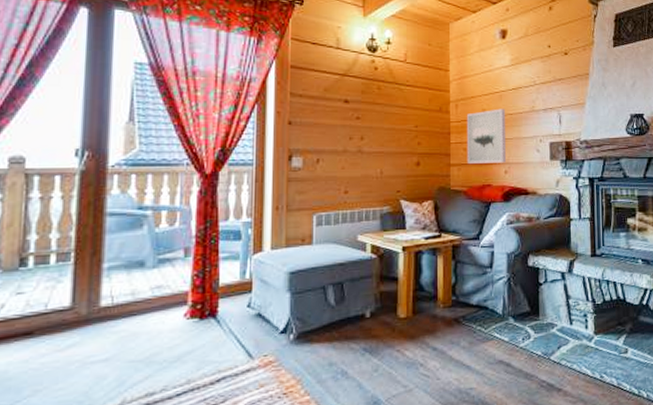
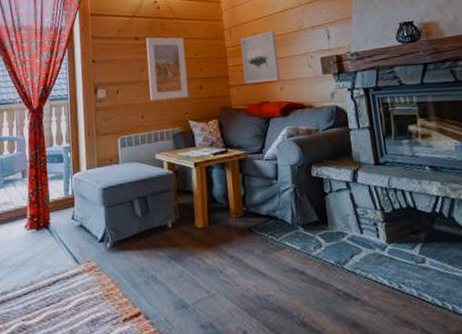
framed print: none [356,101,402,175] -> present [146,37,188,101]

